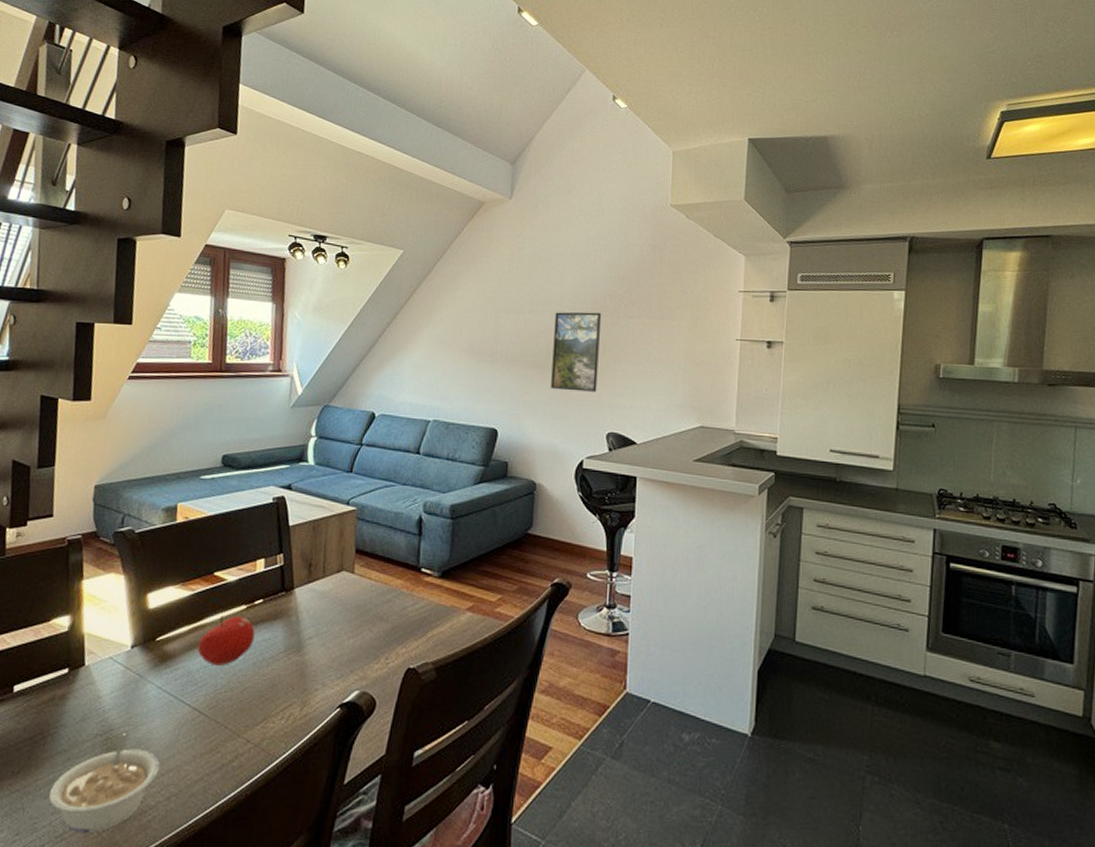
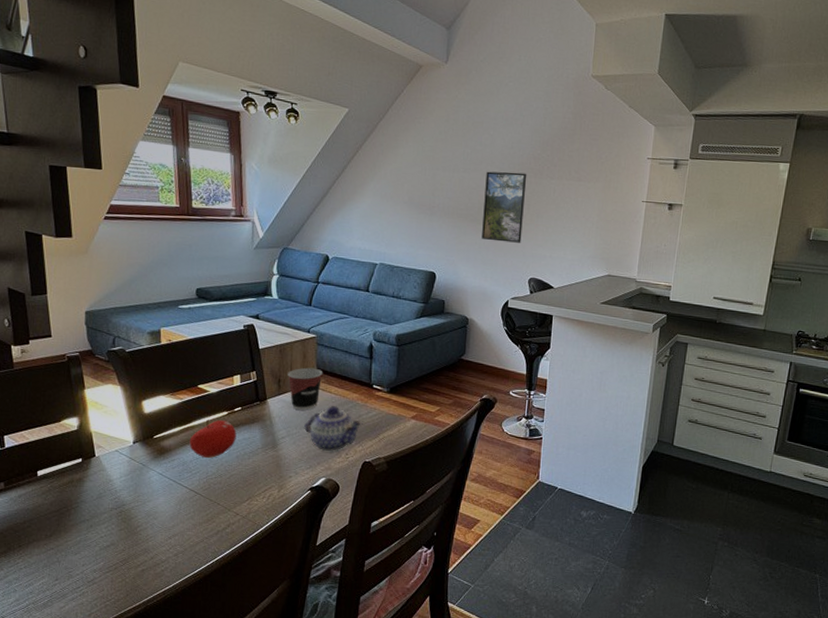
legume: present [49,732,161,834] -> none [79,507,168,580]
cup: none [320,547,363,602] -> present [288,367,323,410]
teapot: none [336,596,408,656] -> present [304,406,363,452]

